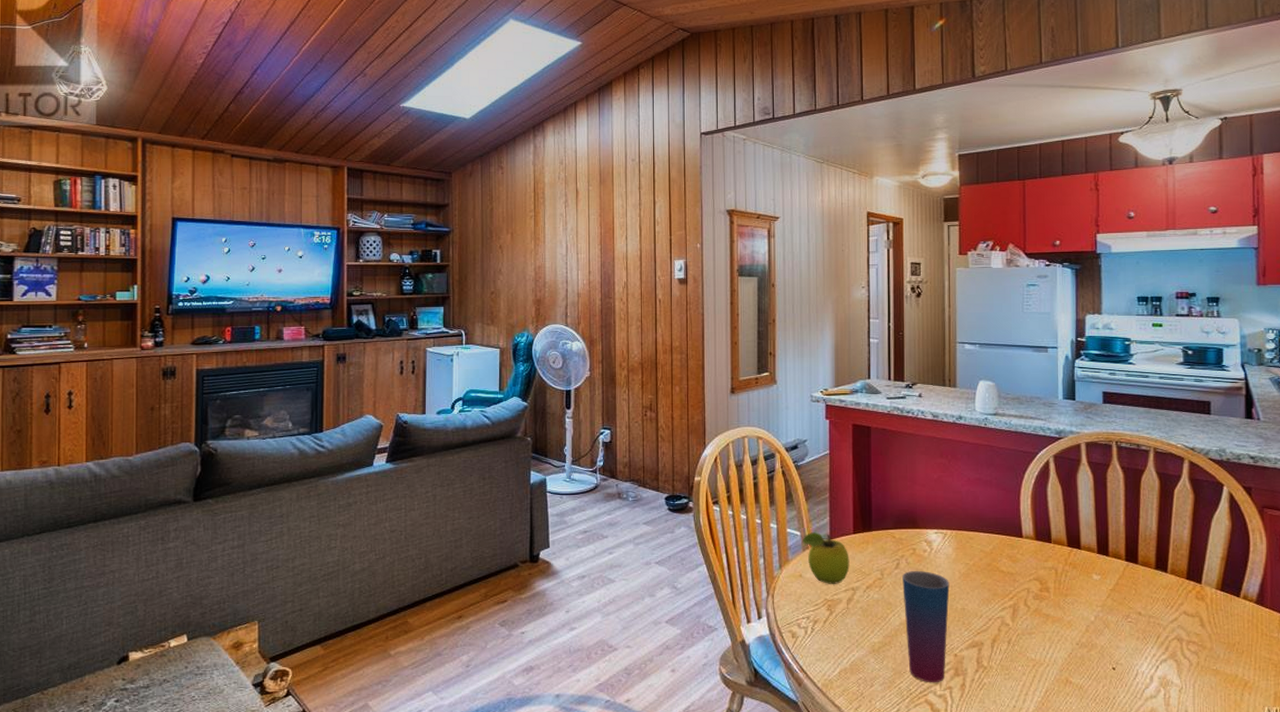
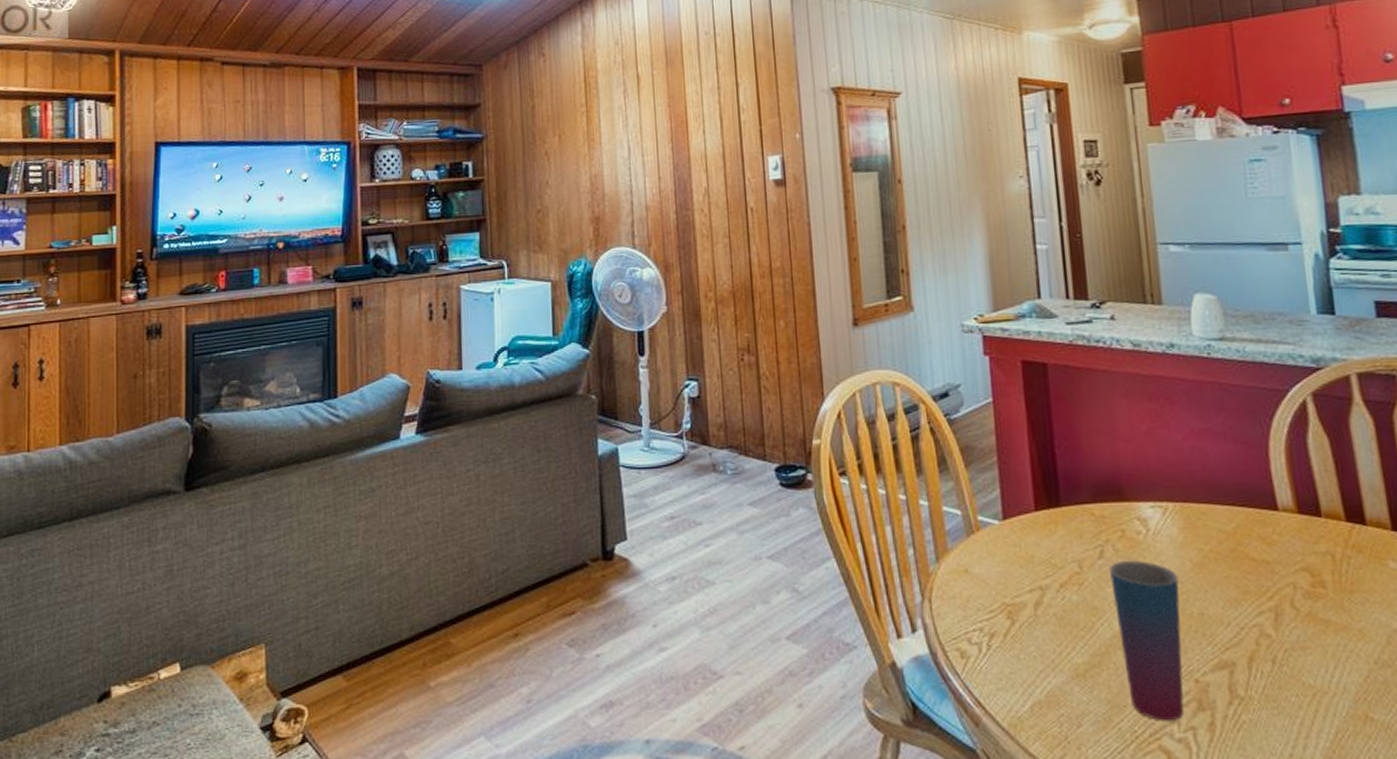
fruit: present [802,532,850,584] -> none [965,510,1034,582]

